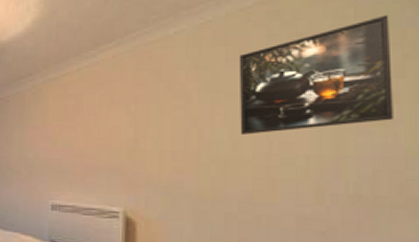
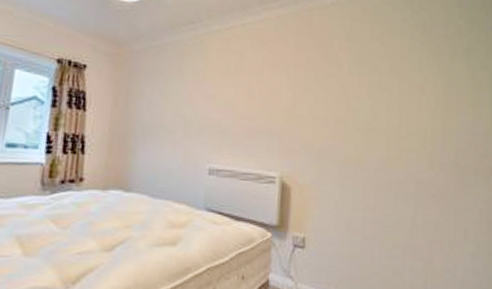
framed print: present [238,15,393,135] -> none [379,18,480,107]

